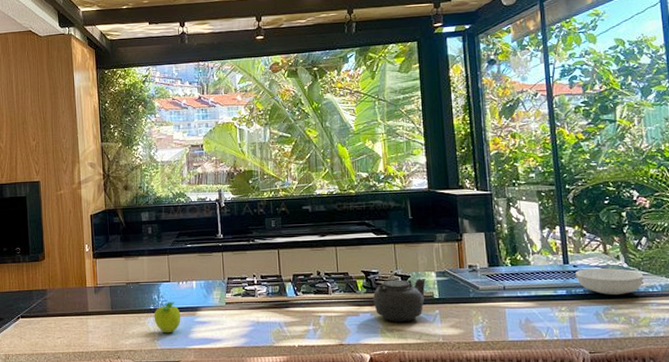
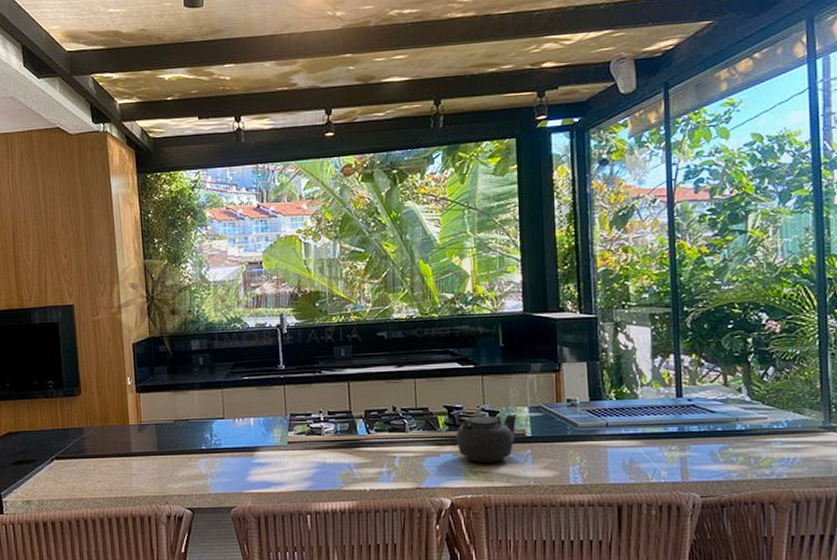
fruit: present [154,302,181,333] -> none [206,441,237,476]
serving bowl: present [575,268,644,295] -> none [690,401,769,432]

